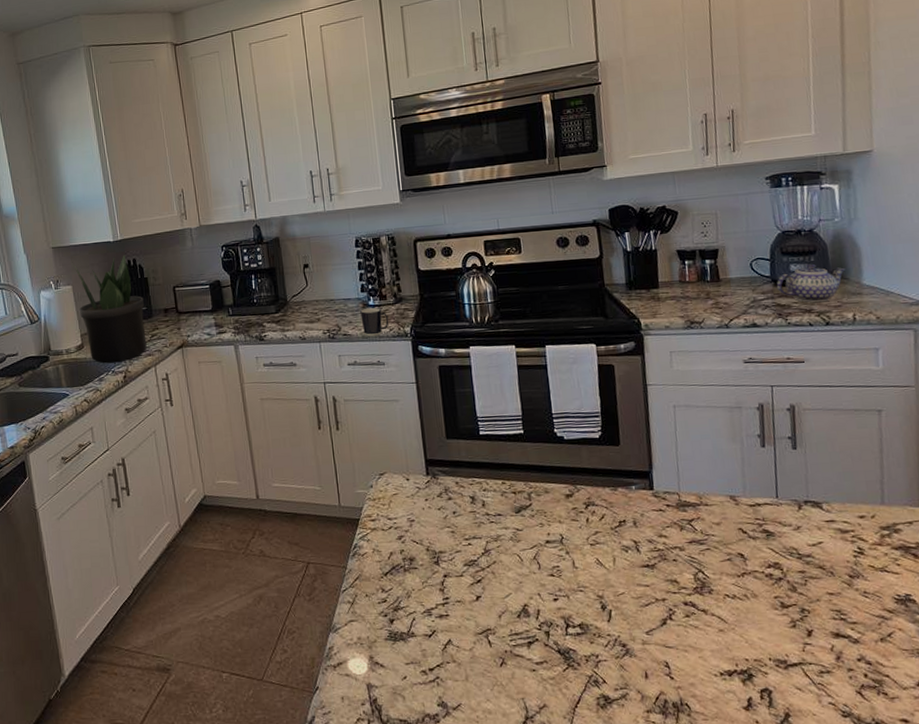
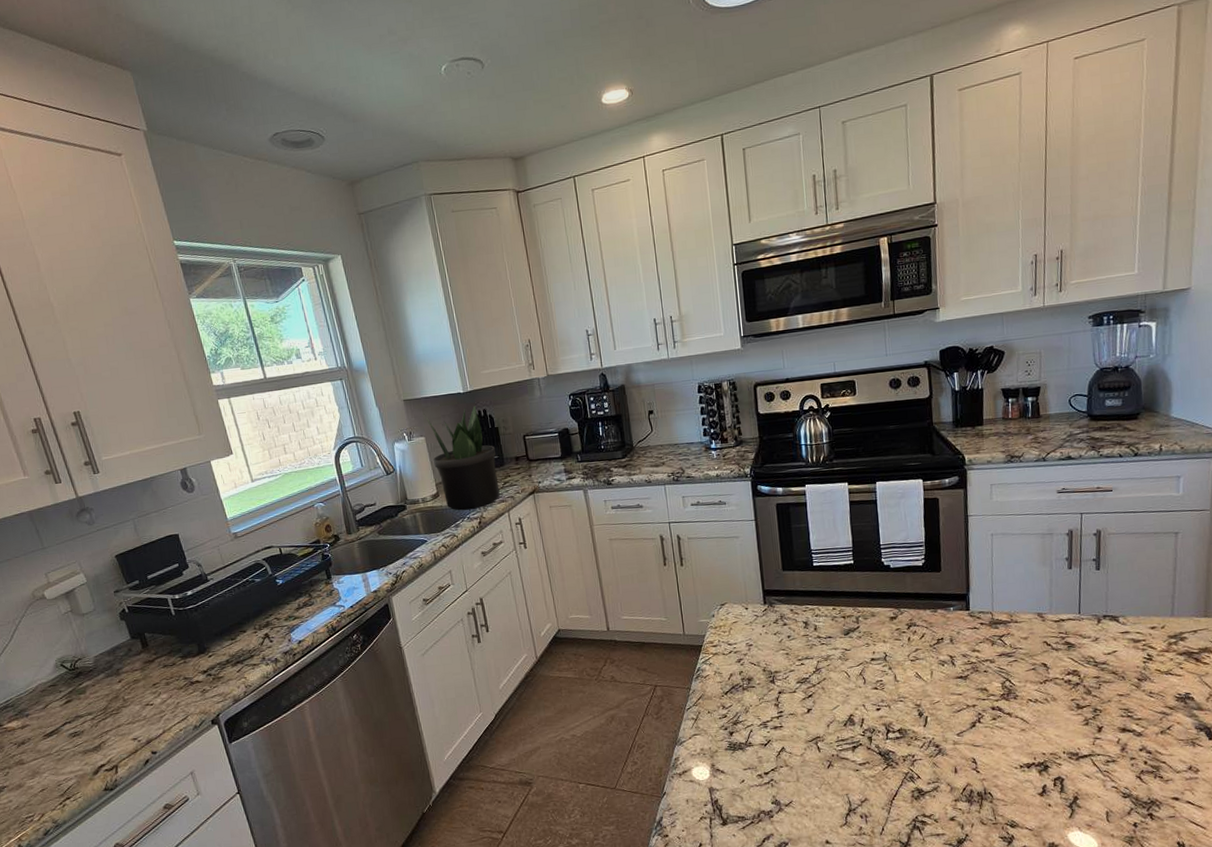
mug: present [360,307,389,336] -> none [703,450,730,478]
teapot: present [776,263,846,303] -> none [1091,398,1156,435]

